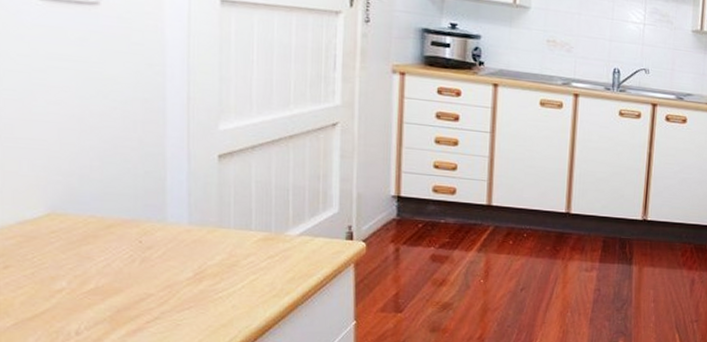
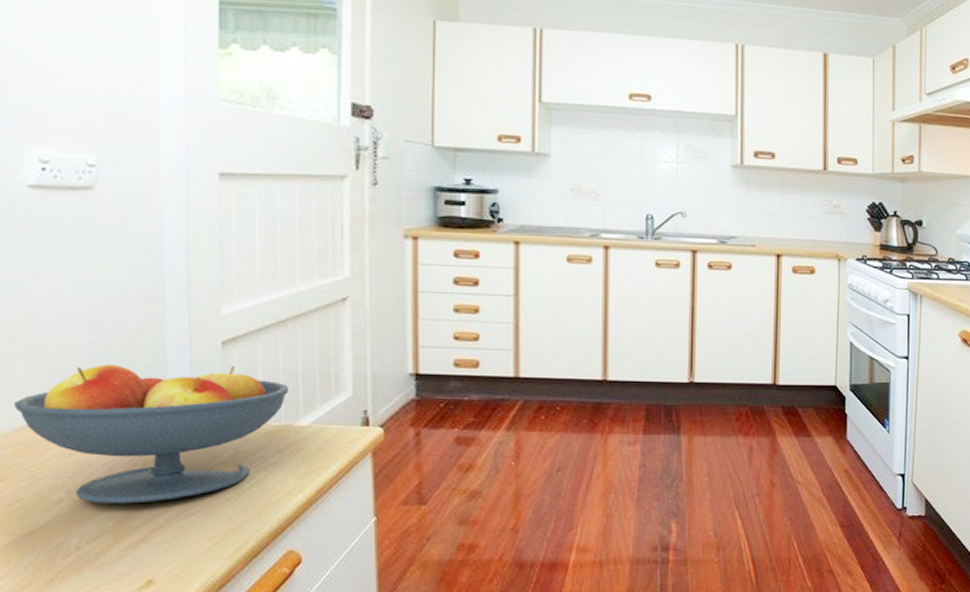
fruit bowl: none [17,168,280,297] -> present [13,365,290,504]

